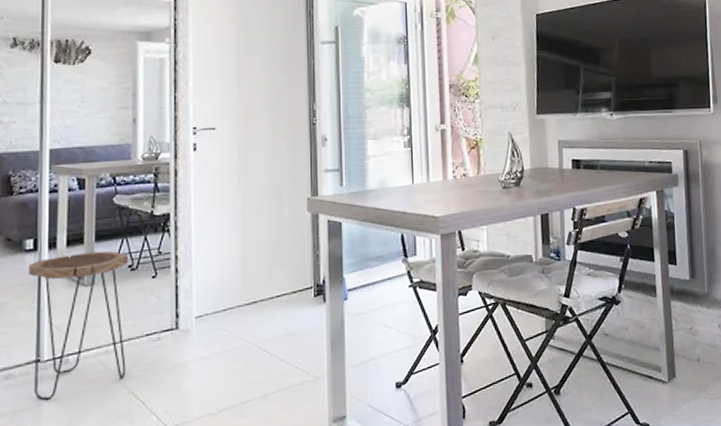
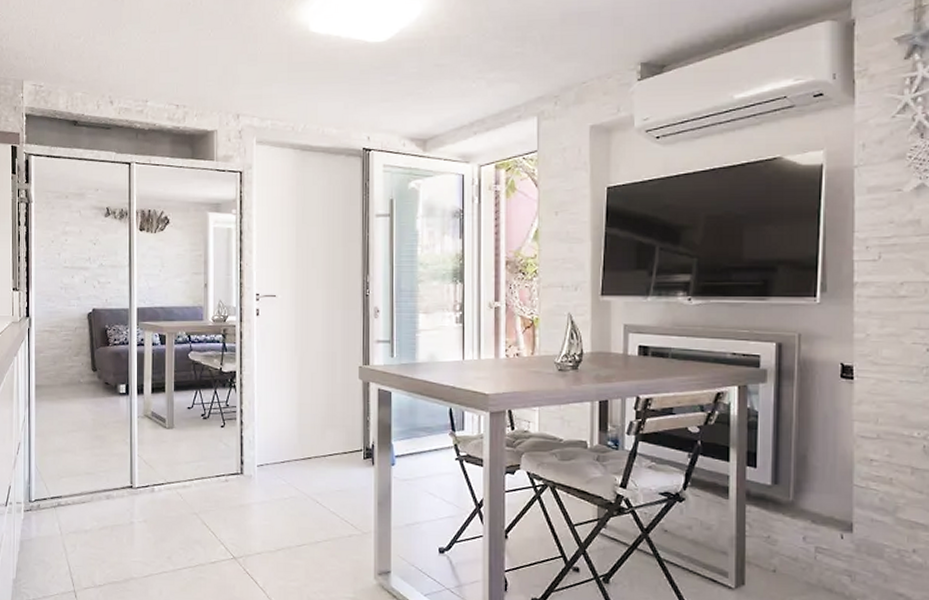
side table: present [28,251,129,401] -> none [122,399,202,521]

